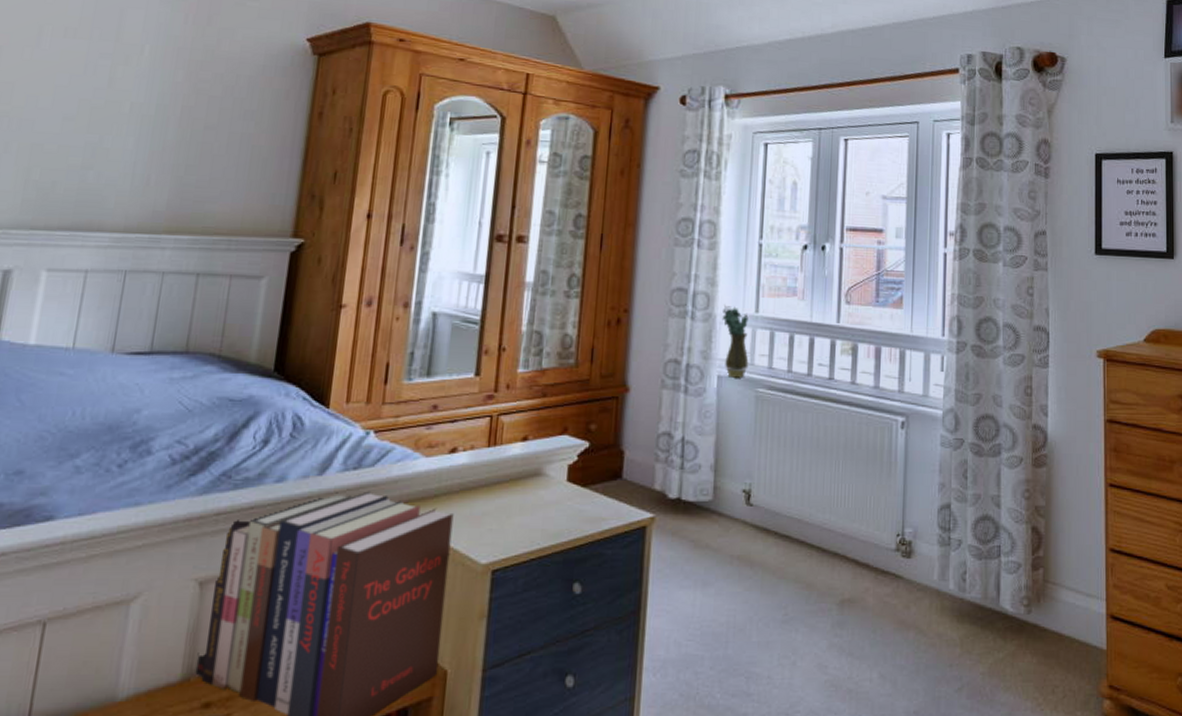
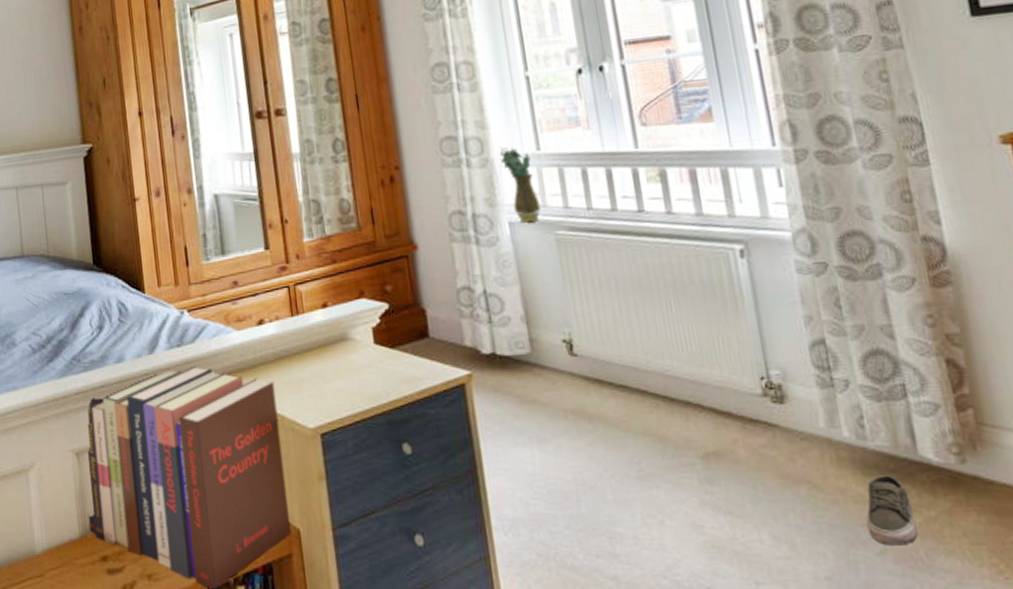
shoe: none [953,622,988,683] -> present [866,475,918,546]

